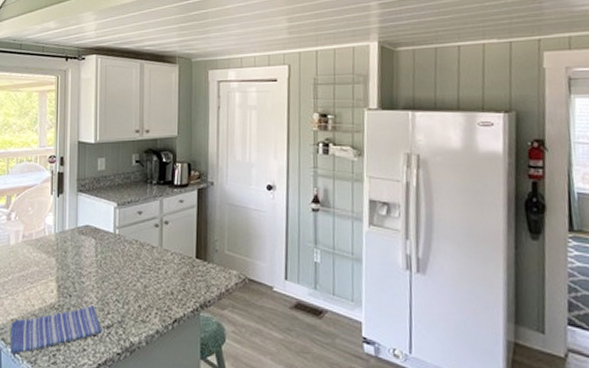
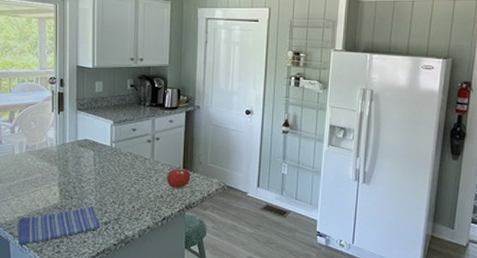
fruit: none [178,254,205,283] -> present [167,165,191,189]

